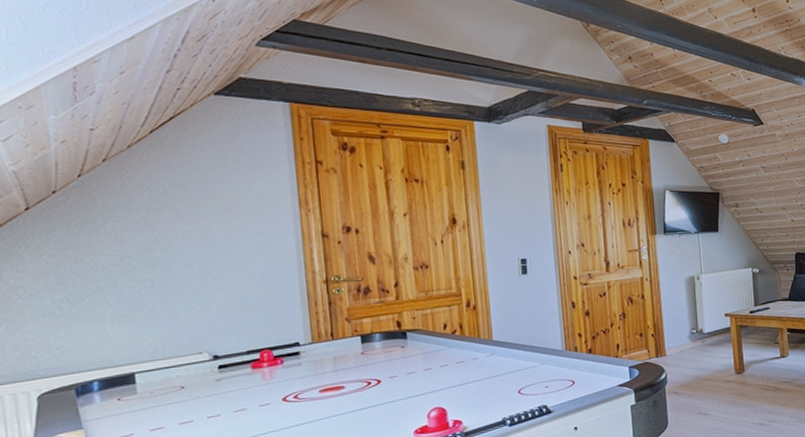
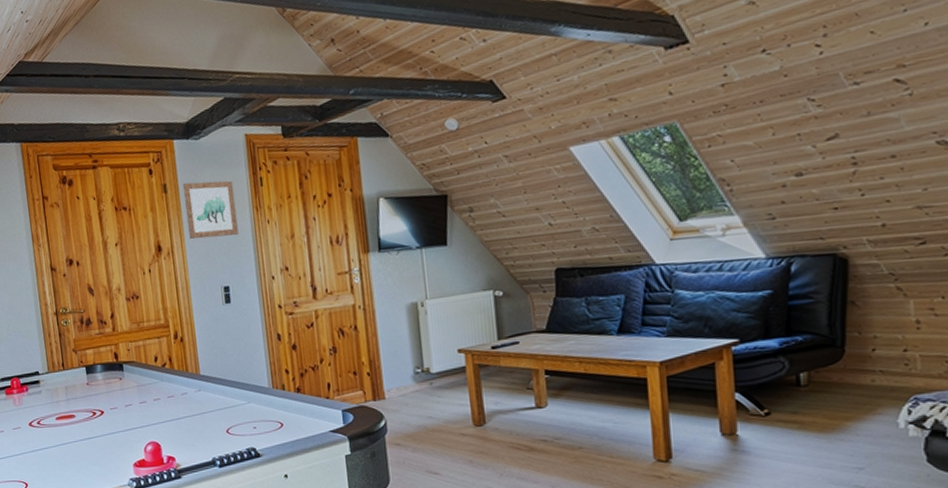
wall art: none [483,162,538,215] -> present [183,180,239,239]

